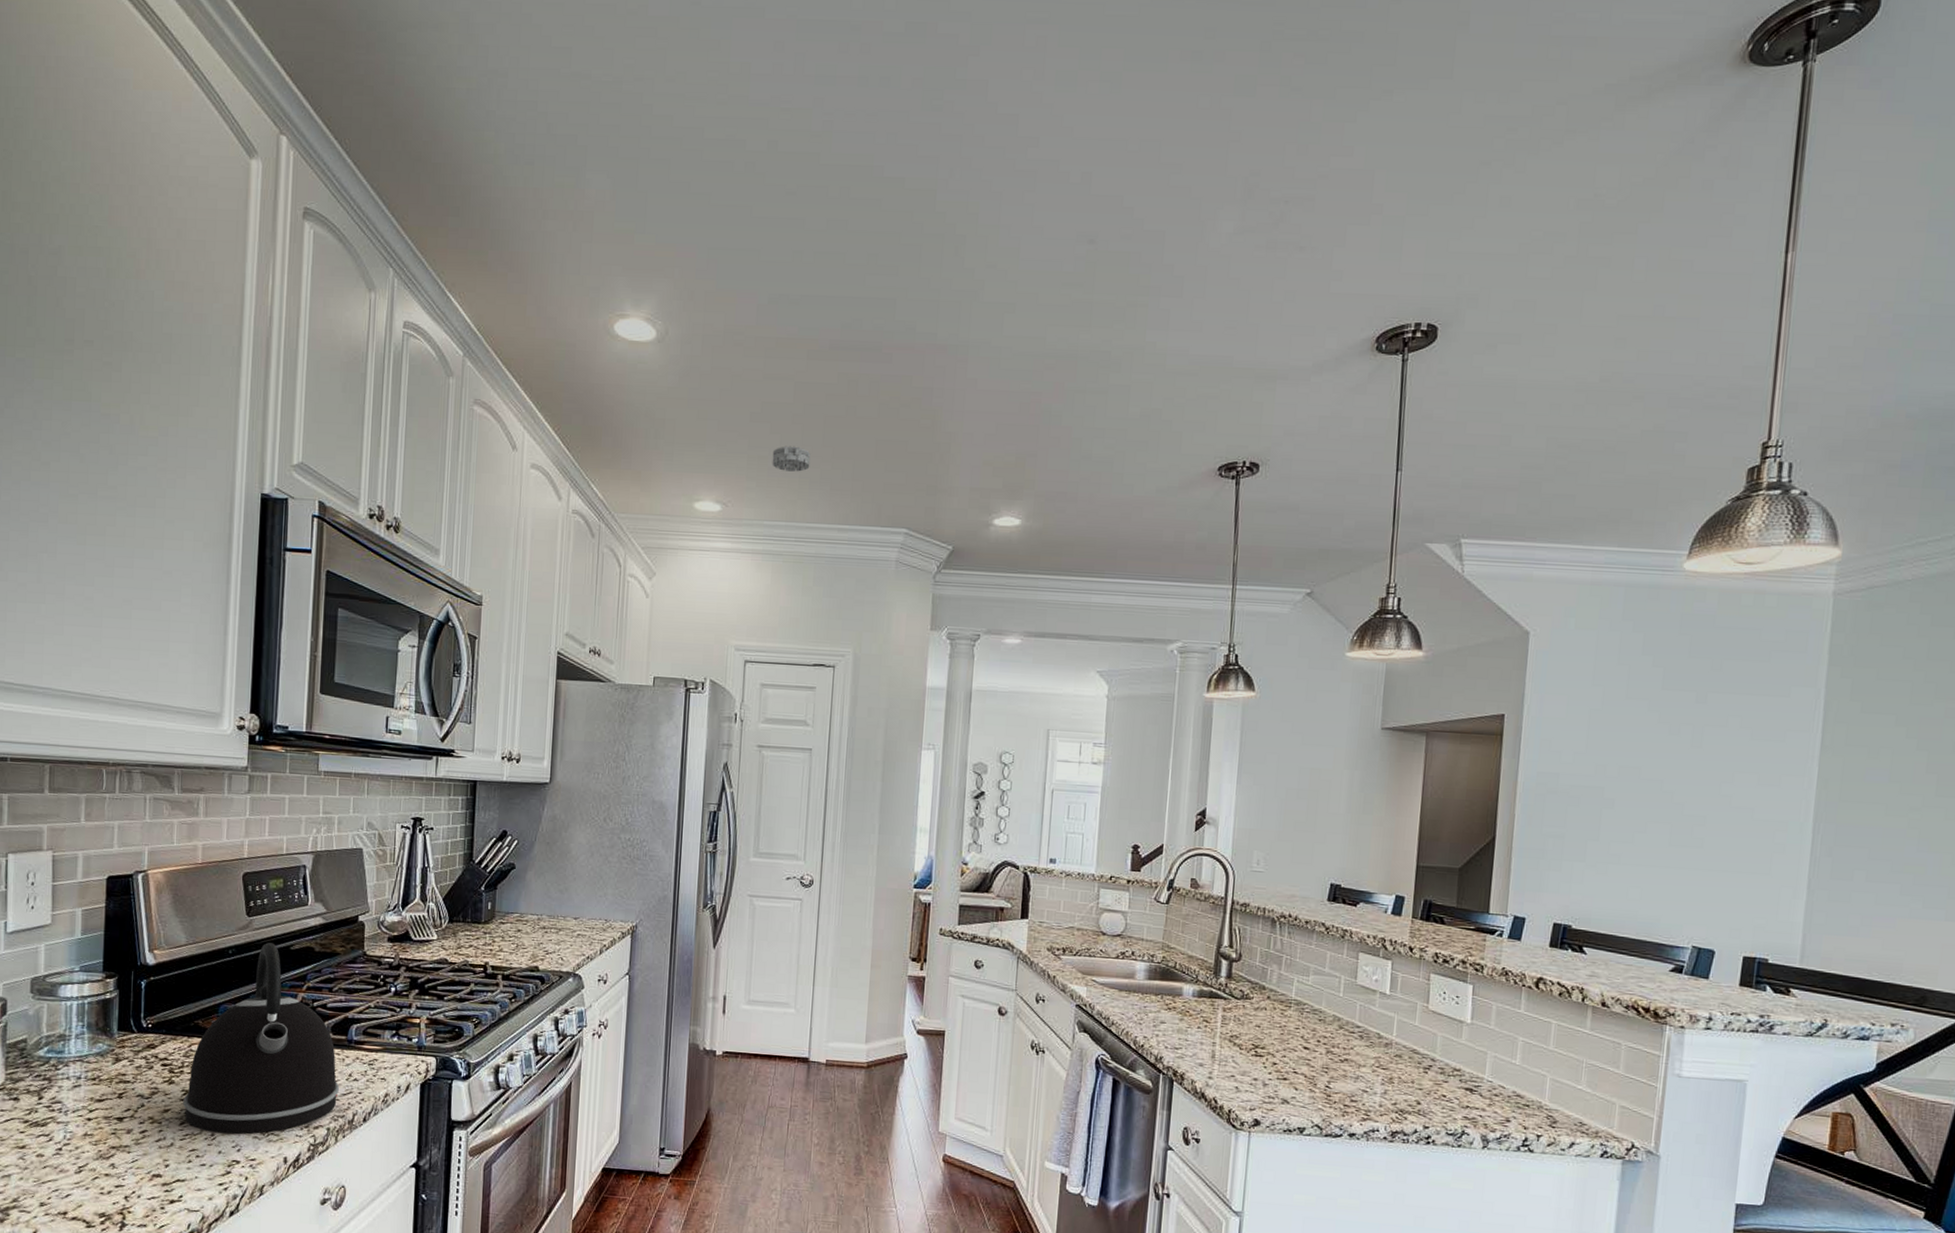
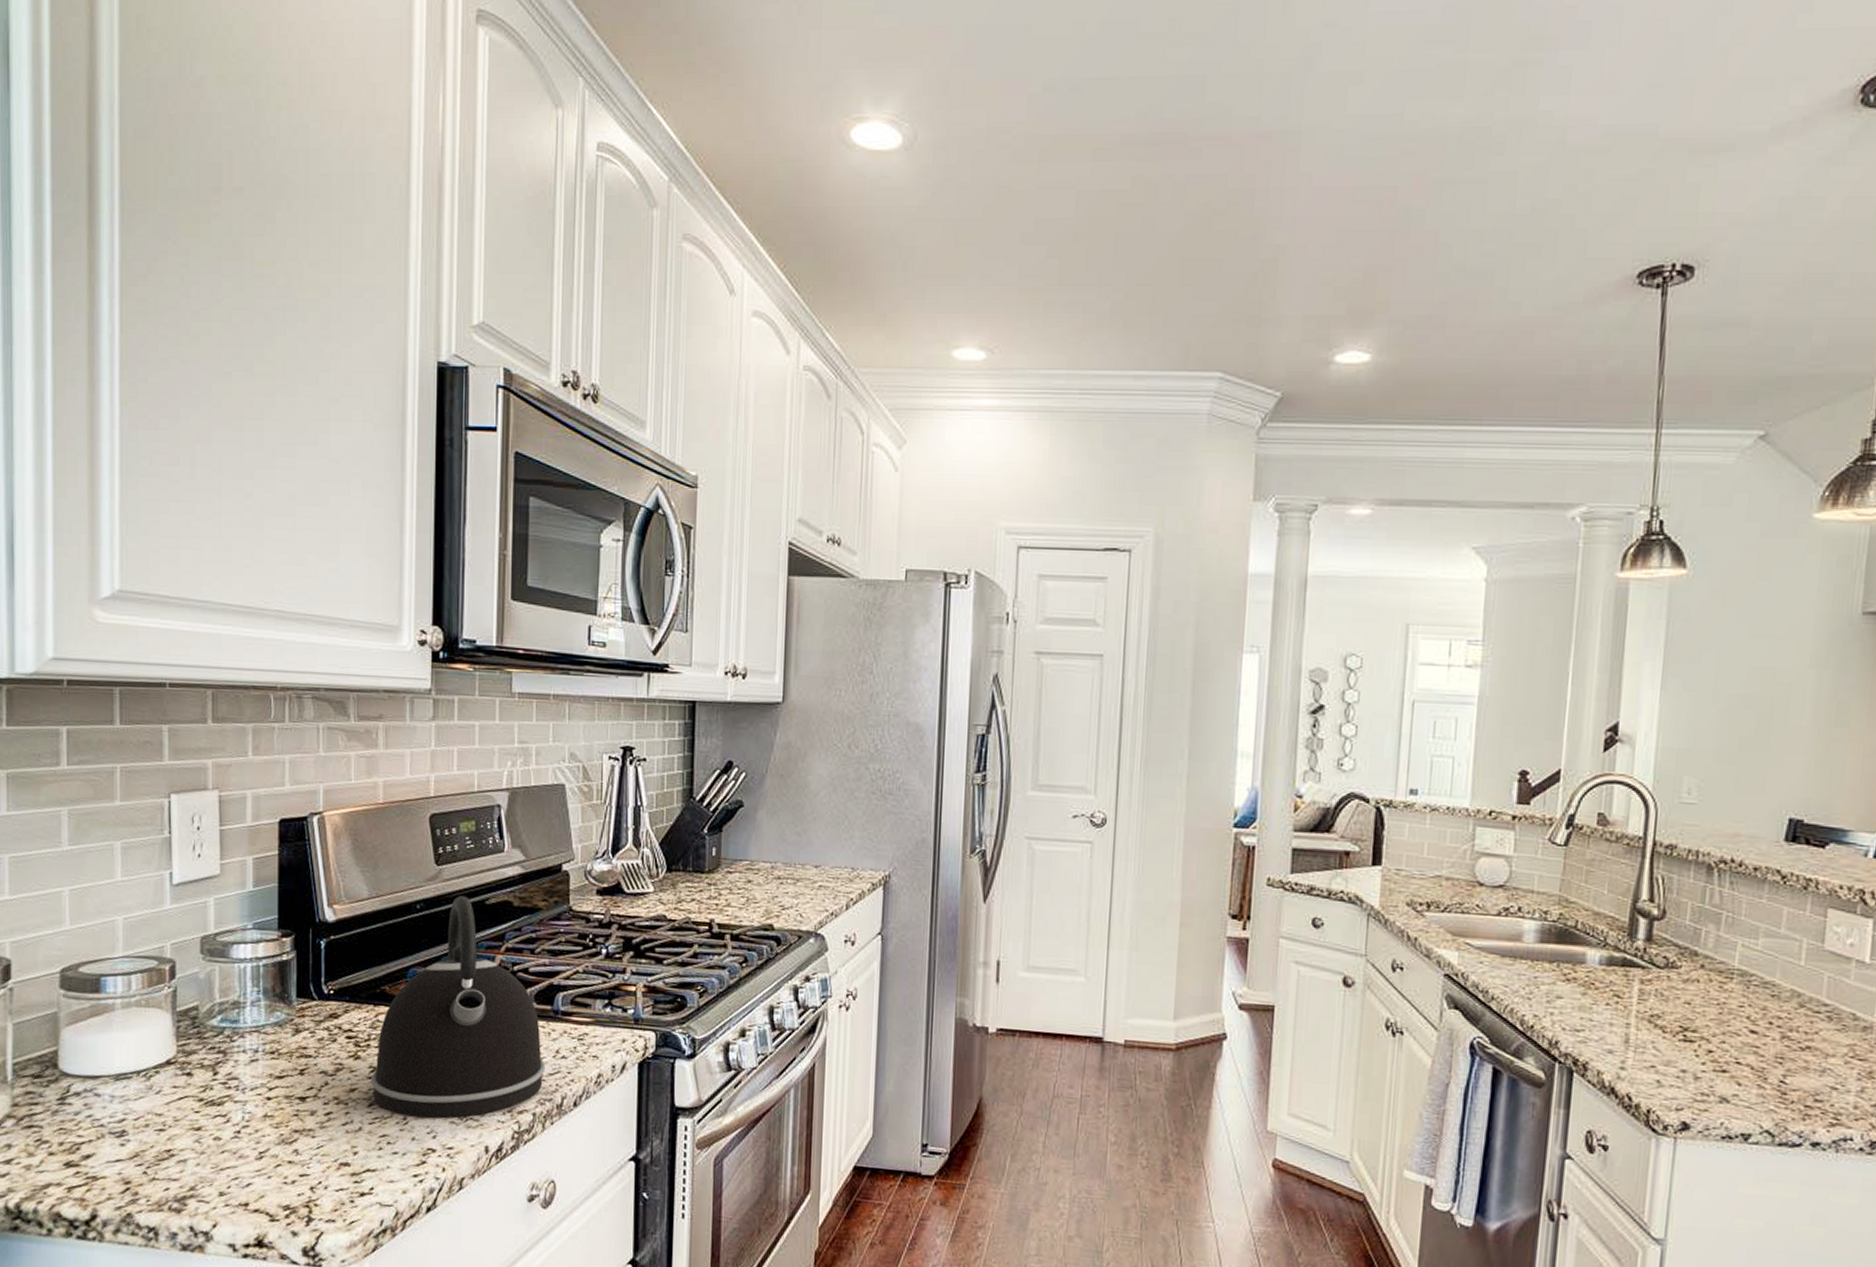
smoke detector: present [772,446,811,472] -> none [1049,273,1098,305]

